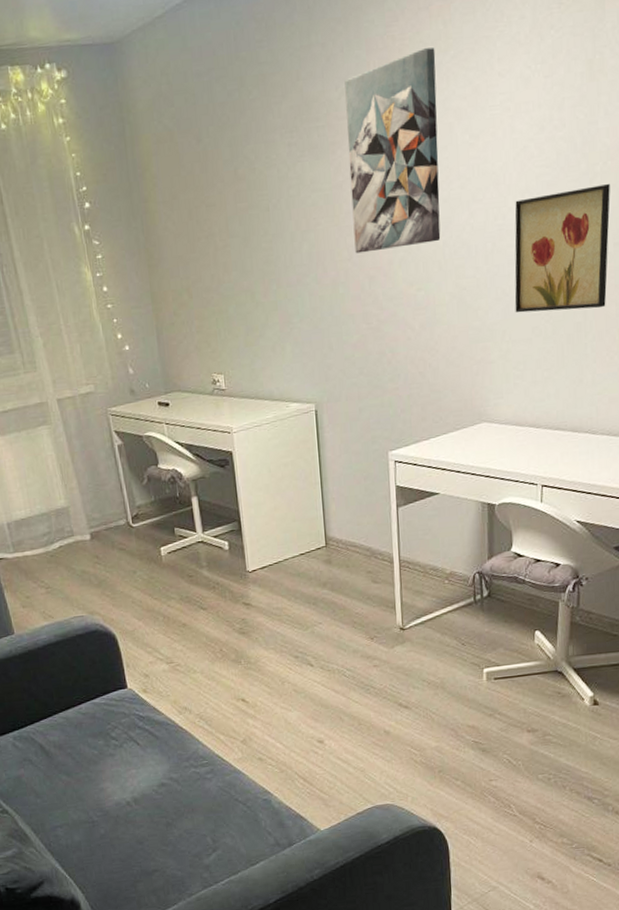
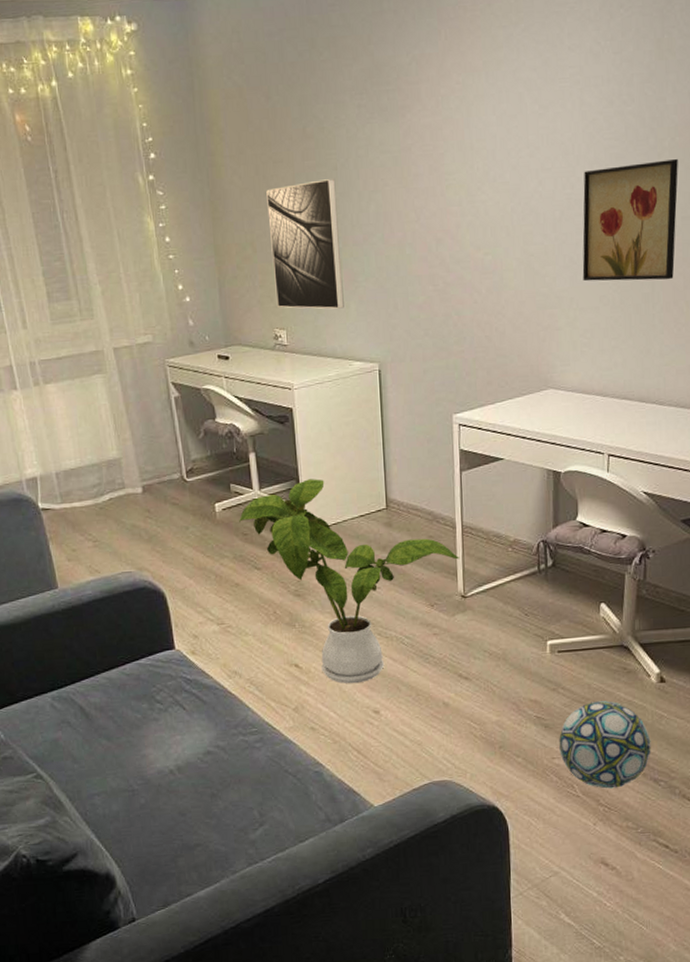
house plant: none [184,520,398,716] -> present [239,479,460,684]
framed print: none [200,220,280,353] -> present [266,179,344,309]
wall art: present [344,47,441,254] -> none [415,20,509,216]
ball: none [496,724,585,808] -> present [559,701,651,789]

